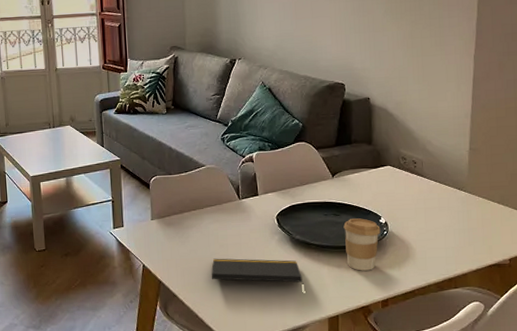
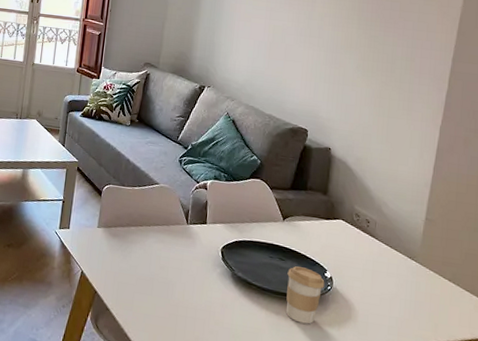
notepad: present [211,258,304,284] -> none [146,279,239,325]

